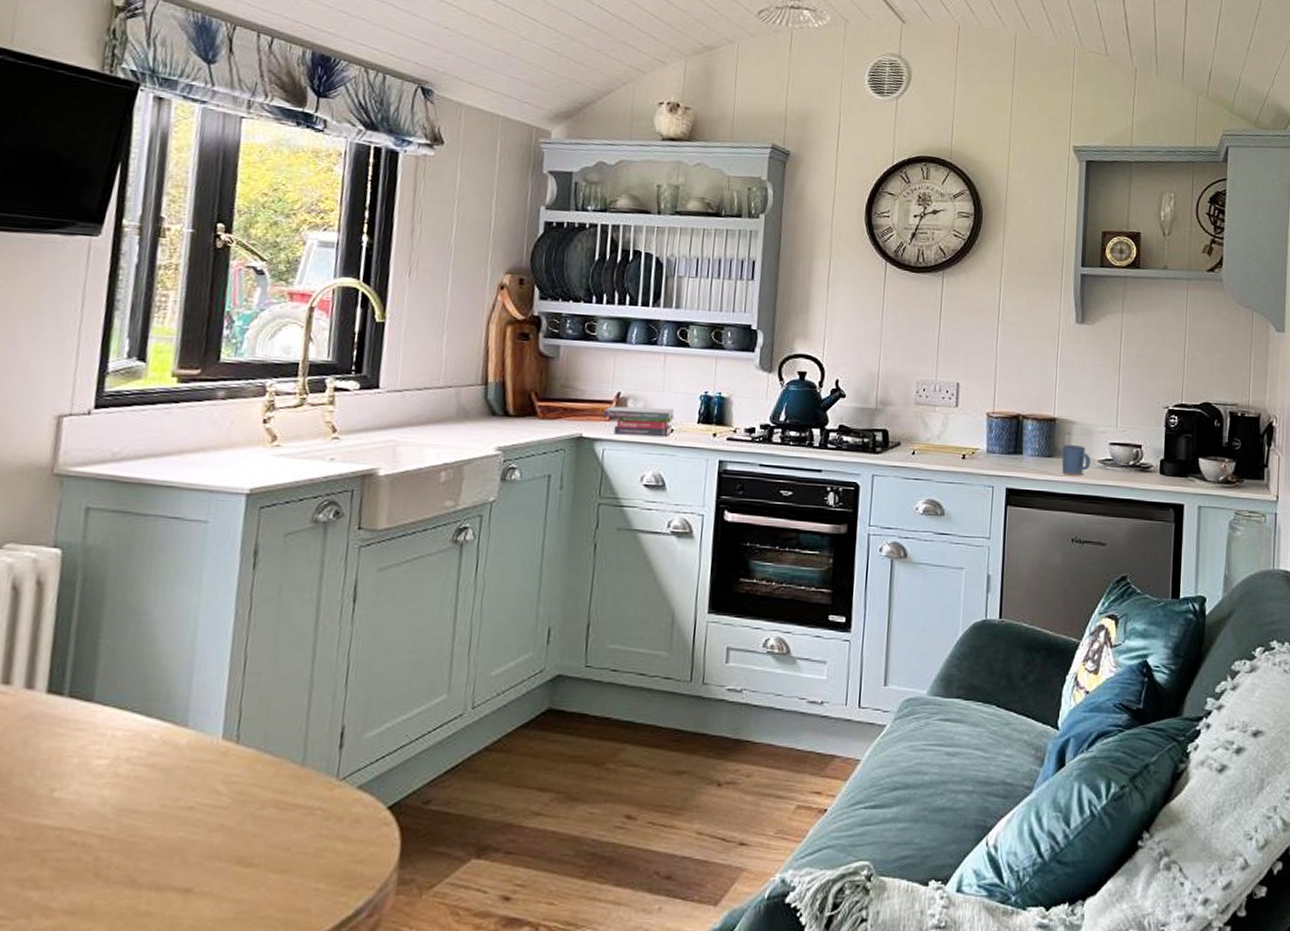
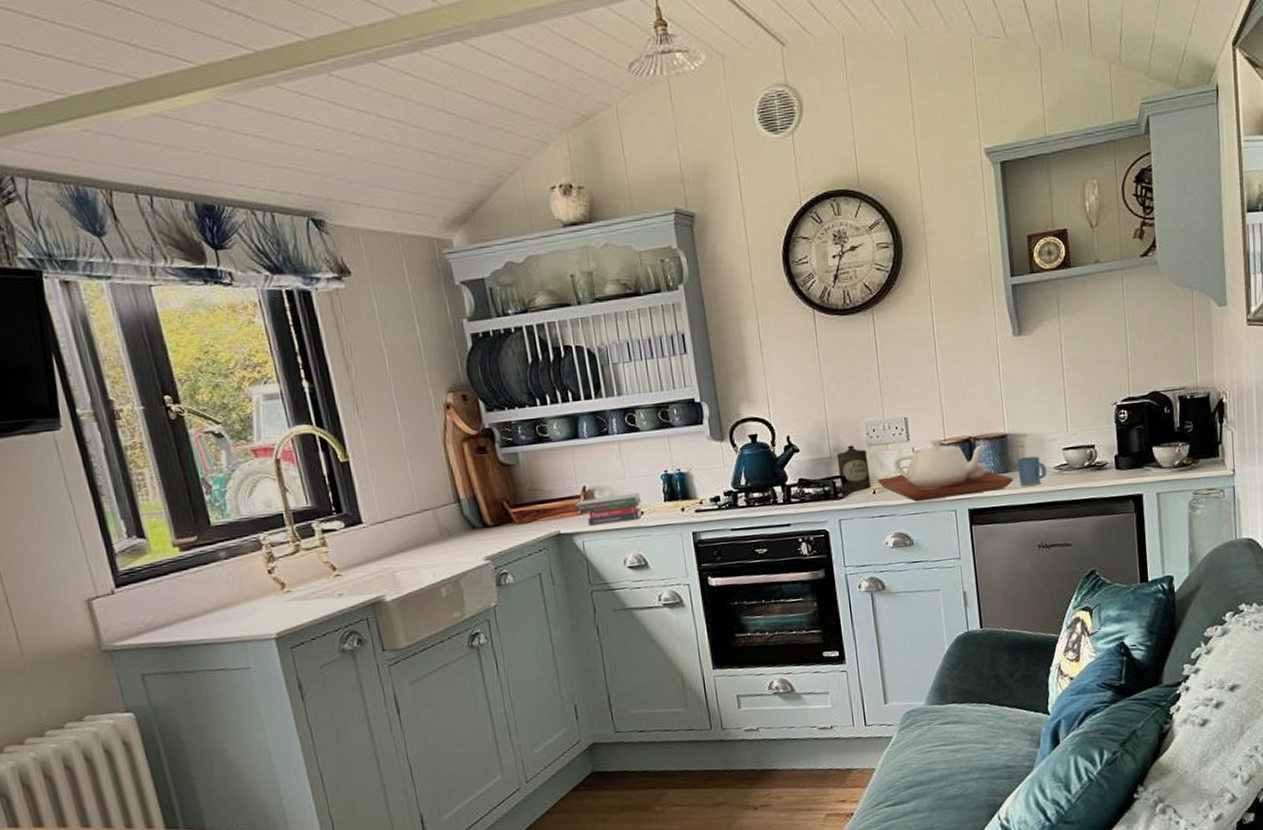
canister: none [880,400,914,449] -> present [836,445,871,493]
tea set: none [918,409,1056,474] -> present [877,438,1014,502]

